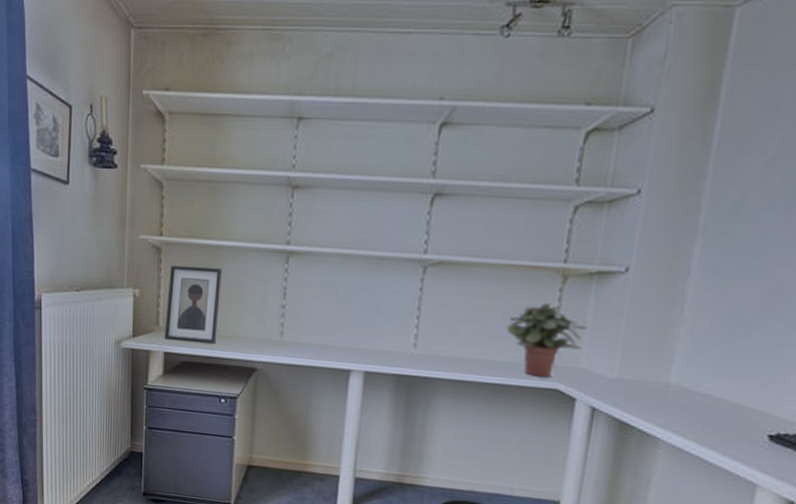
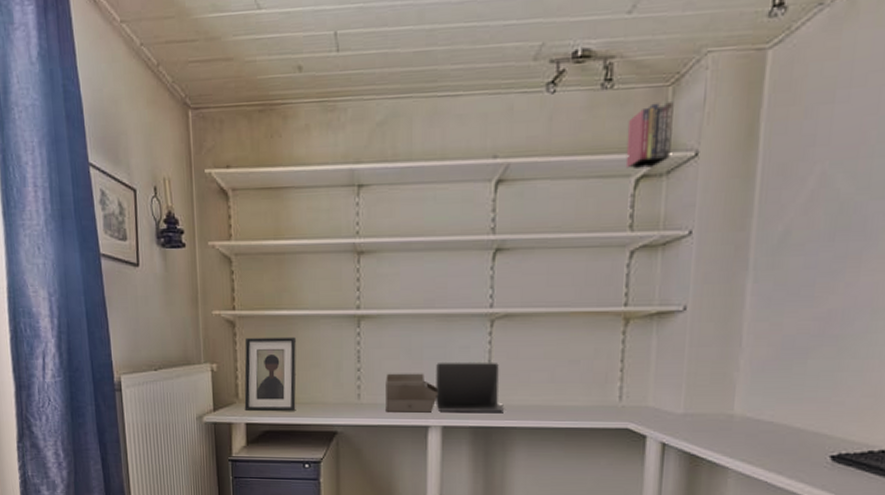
sewing box: none [308,312,364,357] -> present [386,373,439,413]
laptop computer: none [360,306,431,363] -> present [436,363,505,413]
potted plant: present [507,303,587,378] -> none [575,346,651,418]
books: none [576,54,633,123] -> present [625,102,674,170]

